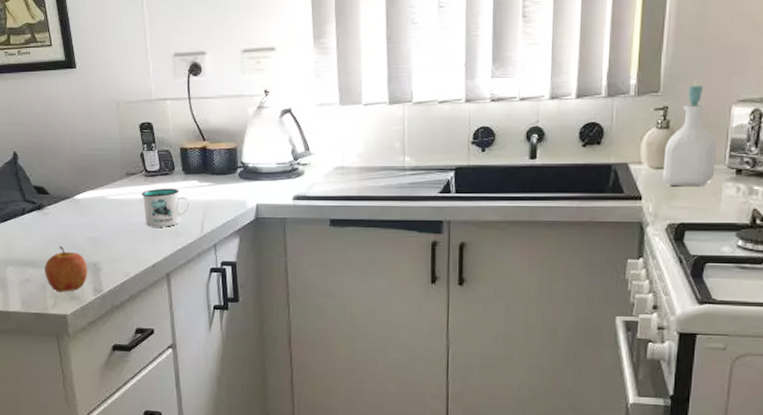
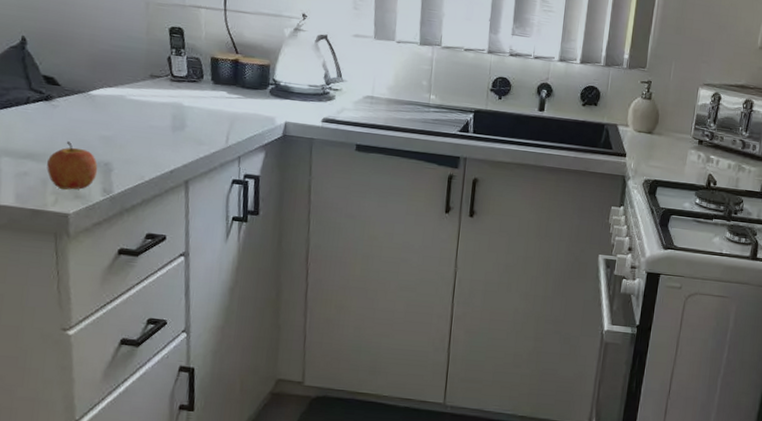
mug: present [141,188,190,227] -> none [165,94,217,134]
soap bottle: present [663,86,716,187] -> none [643,67,686,151]

